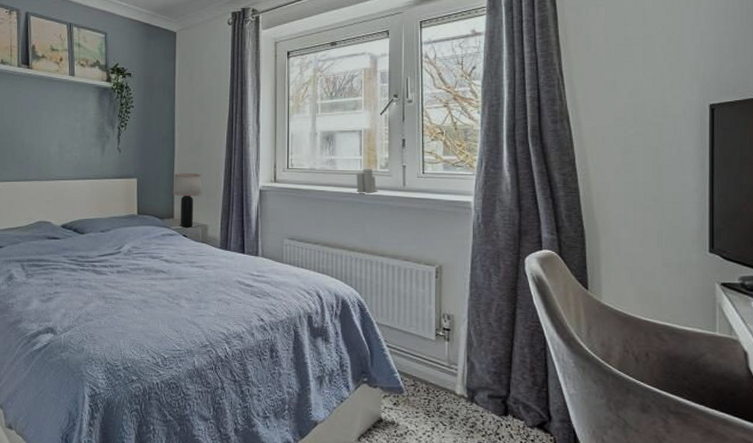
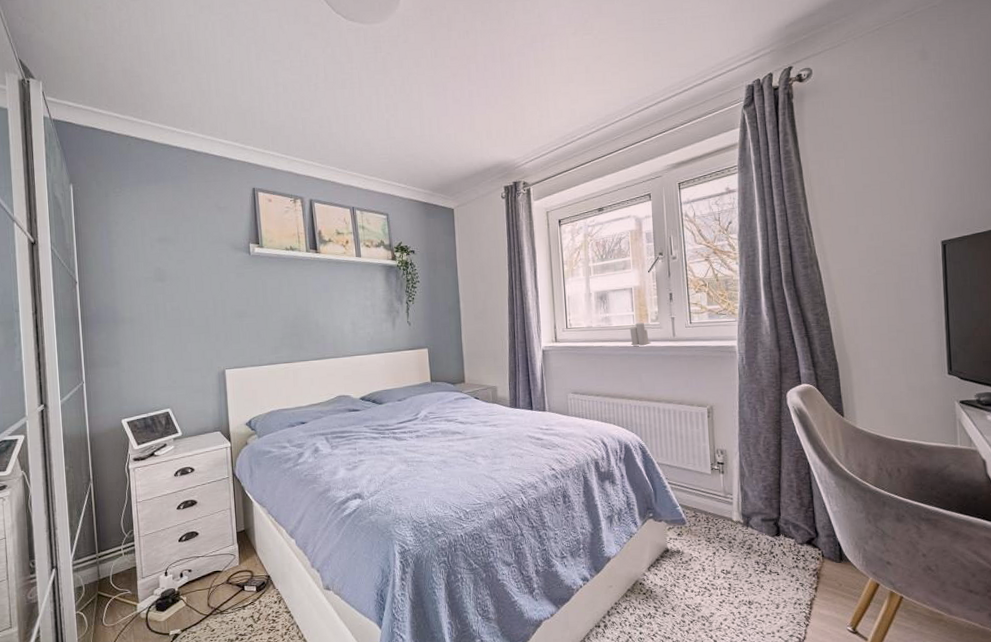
table lamp: present [173,173,202,228] -> none [462,339,489,391]

